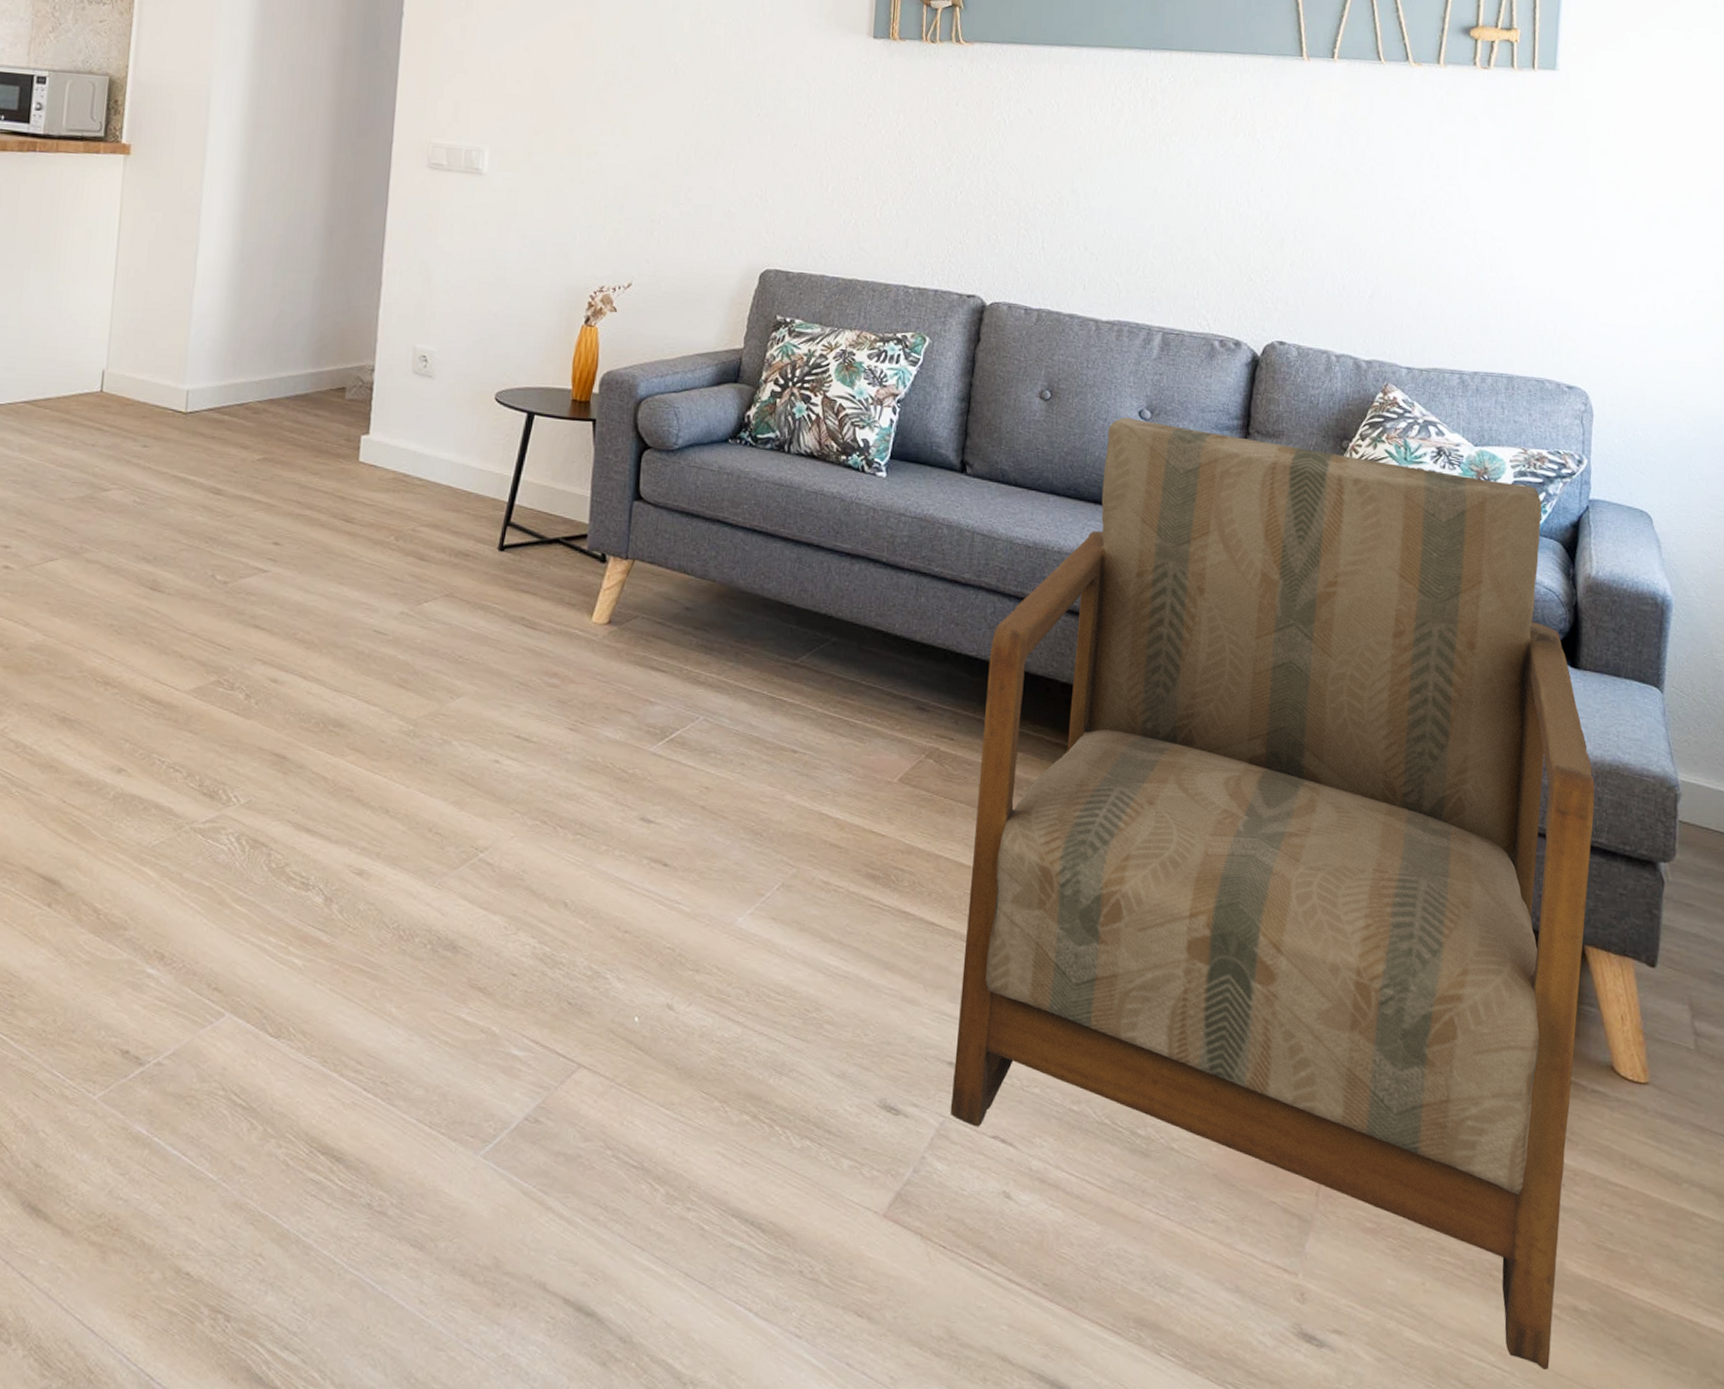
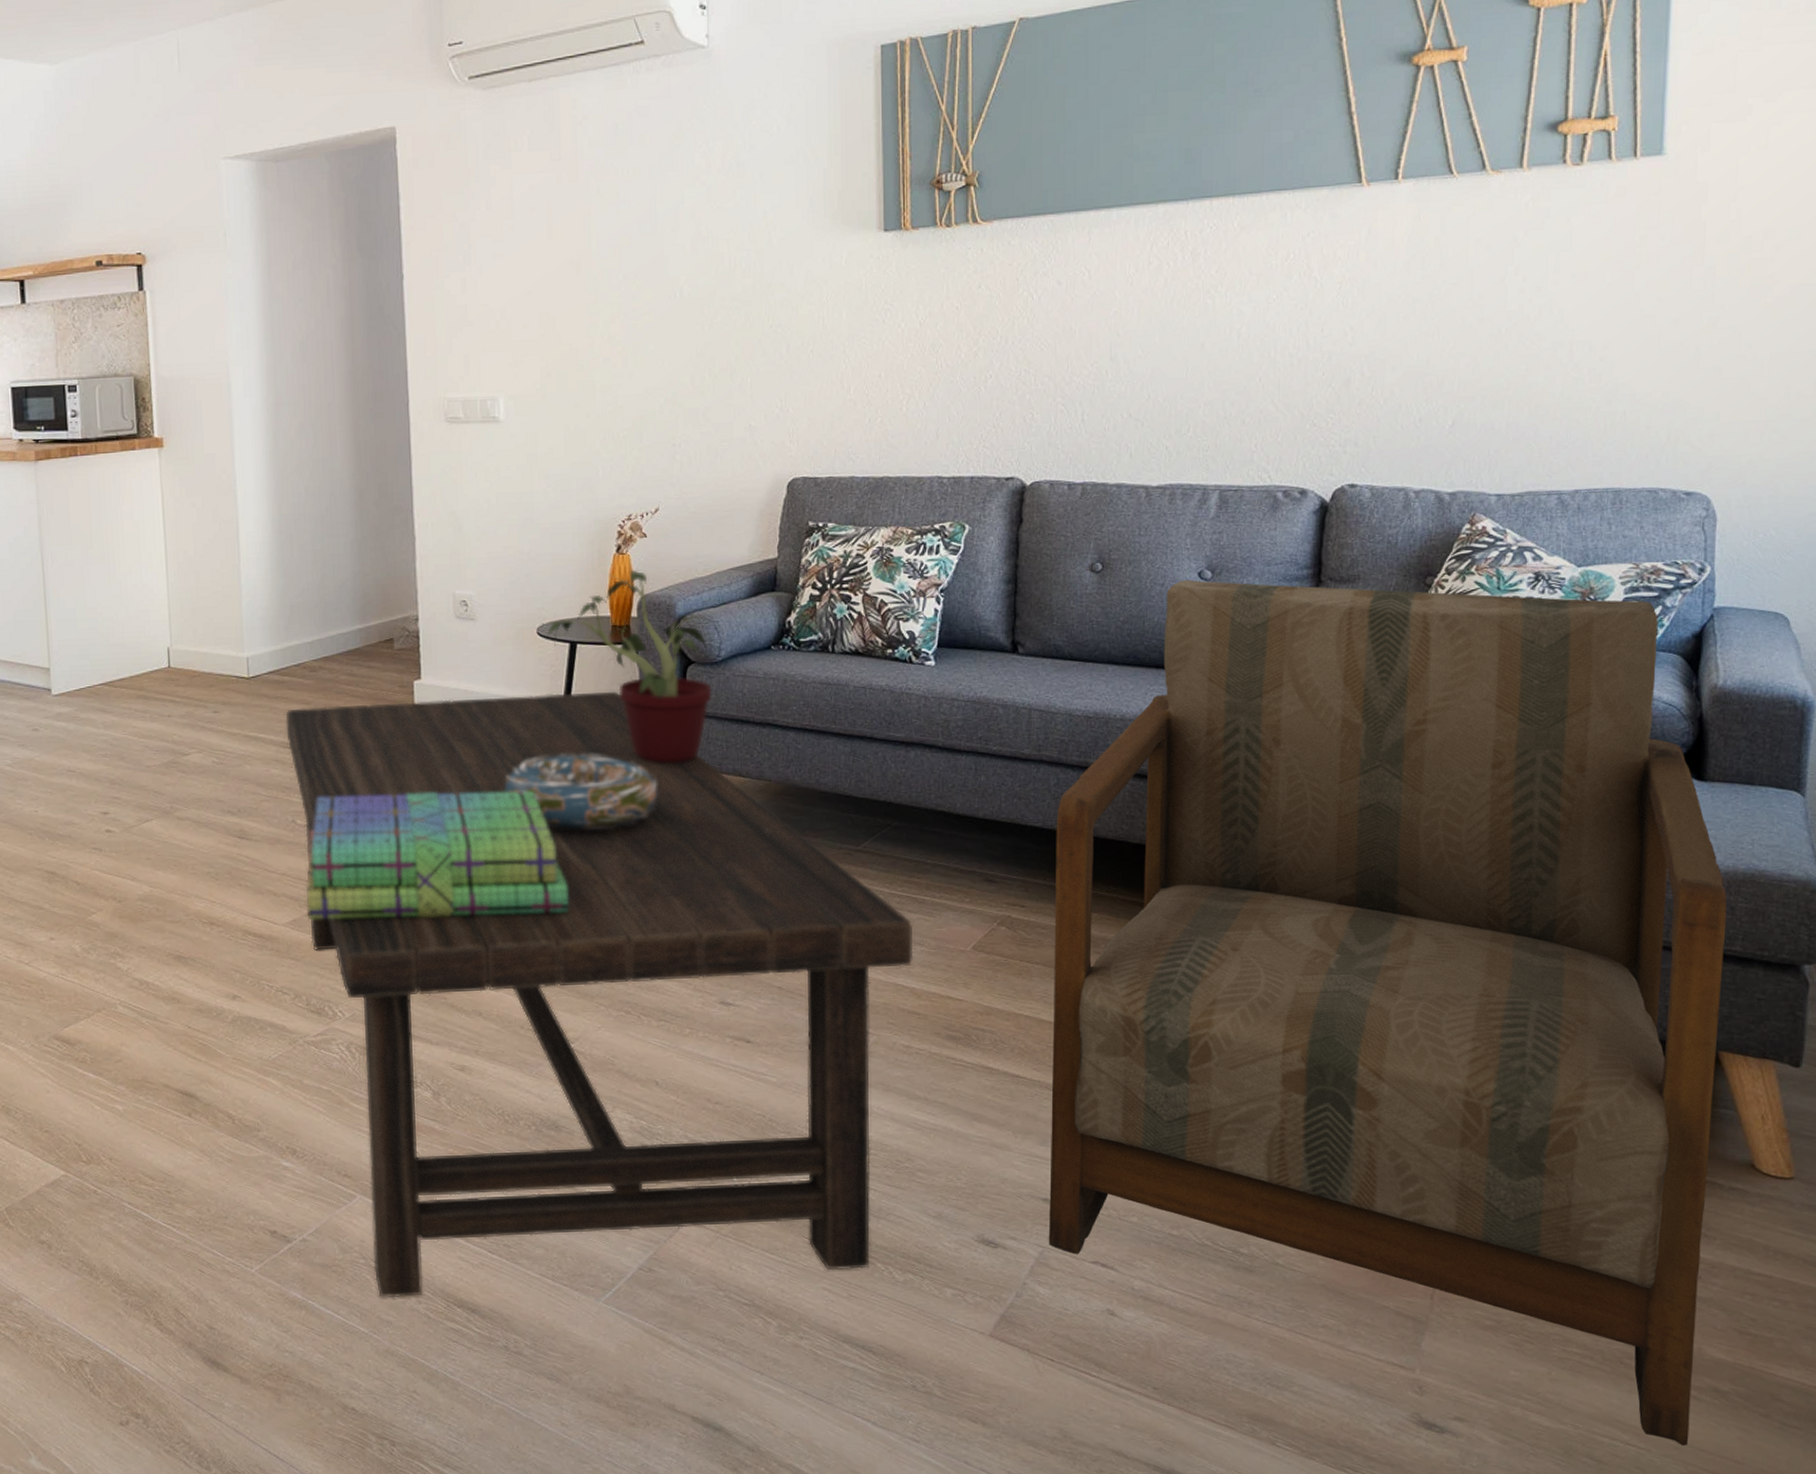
coffee table: none [213,452,843,1140] -> present [285,691,914,1298]
stack of books: none [213,551,496,705] -> present [305,791,569,921]
decorative bowl: none [442,530,602,618] -> present [504,753,660,831]
potted plant: none [501,344,666,554] -> present [541,570,712,764]

